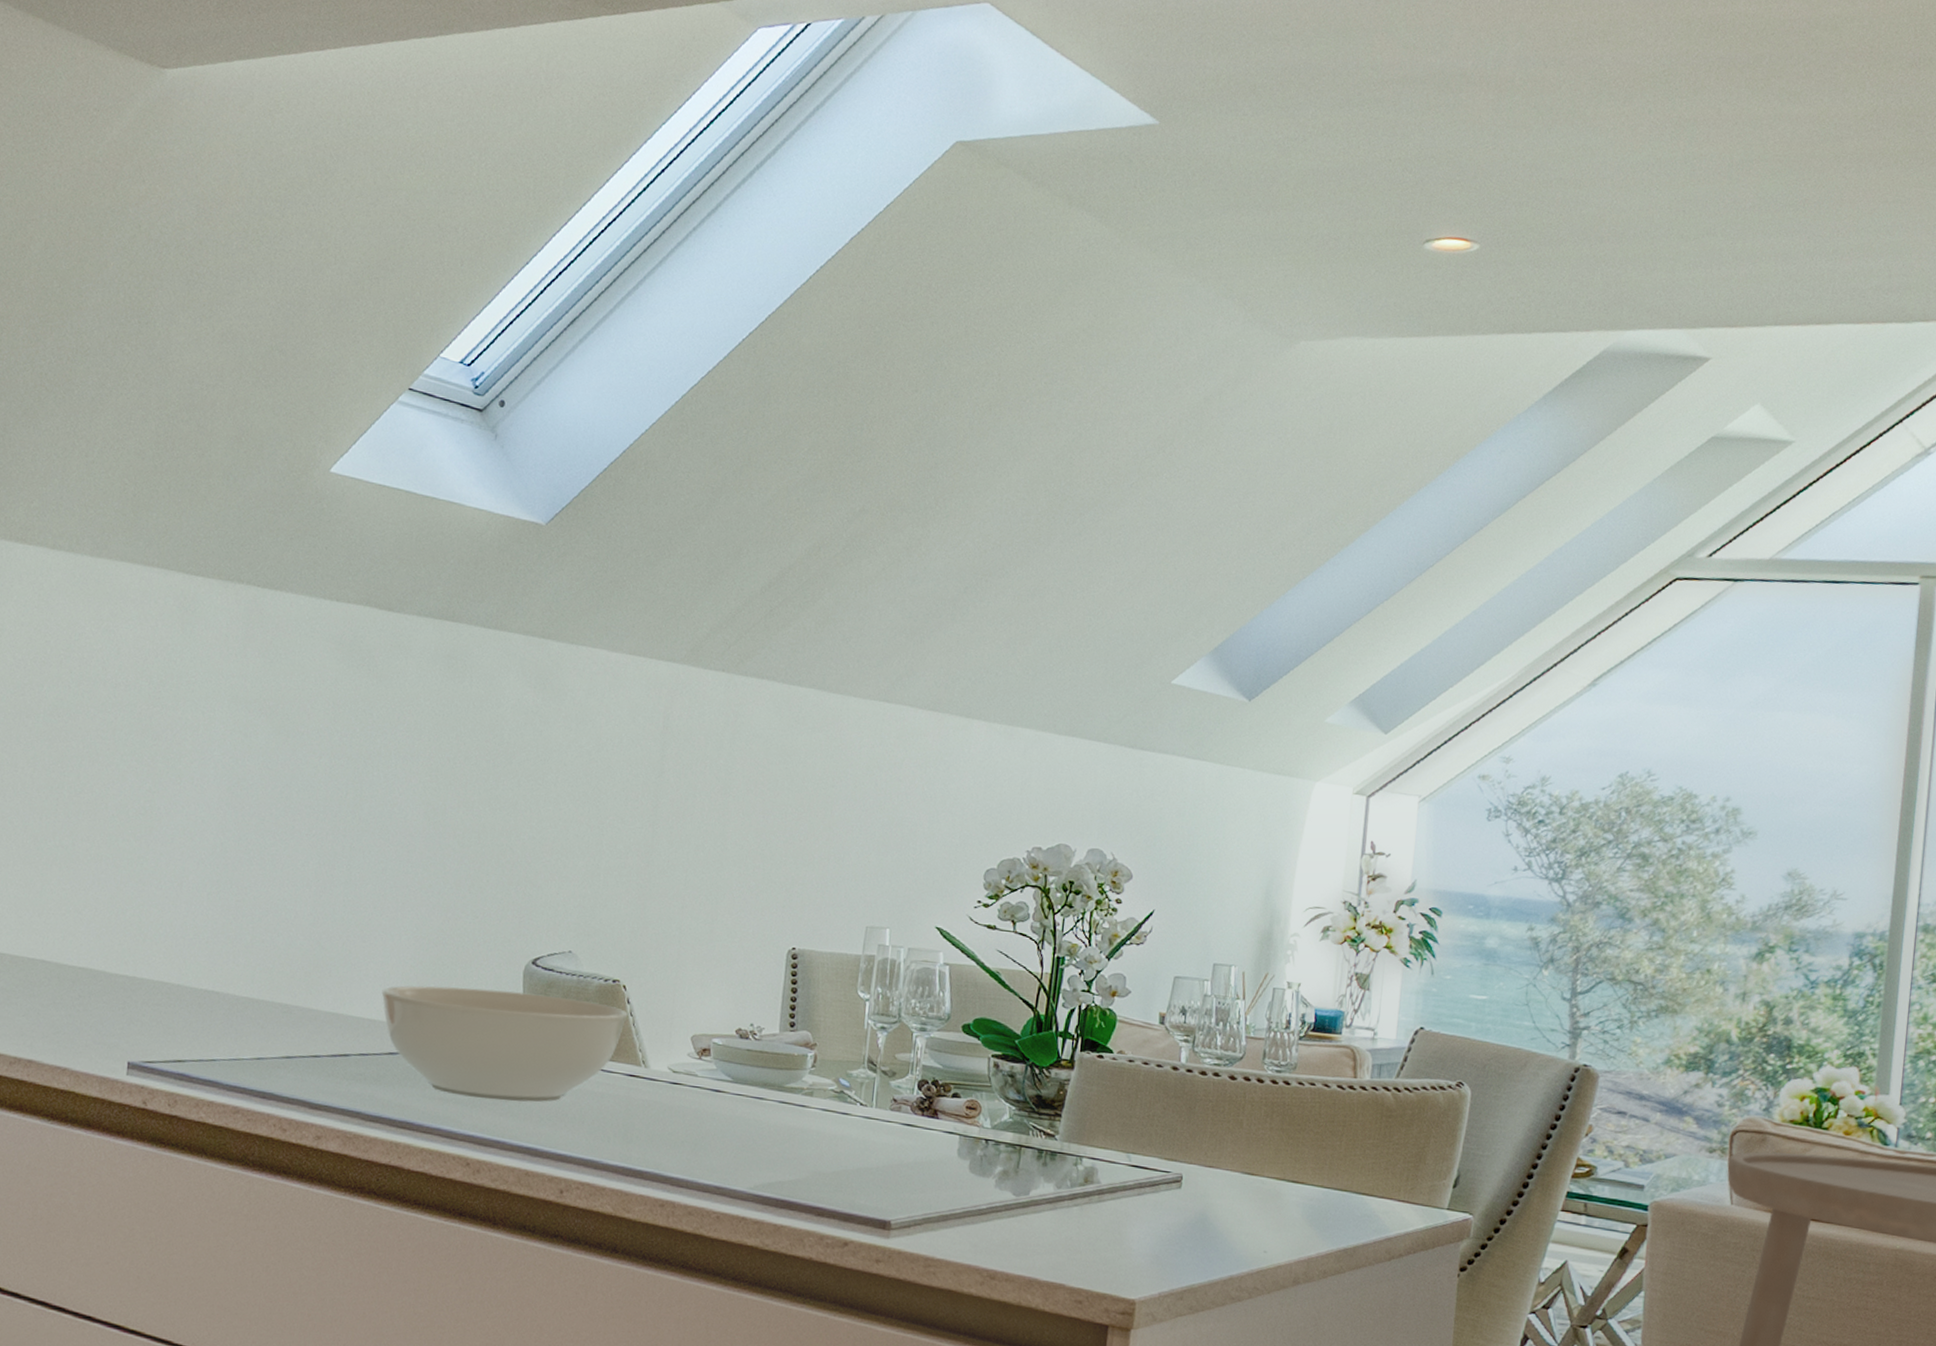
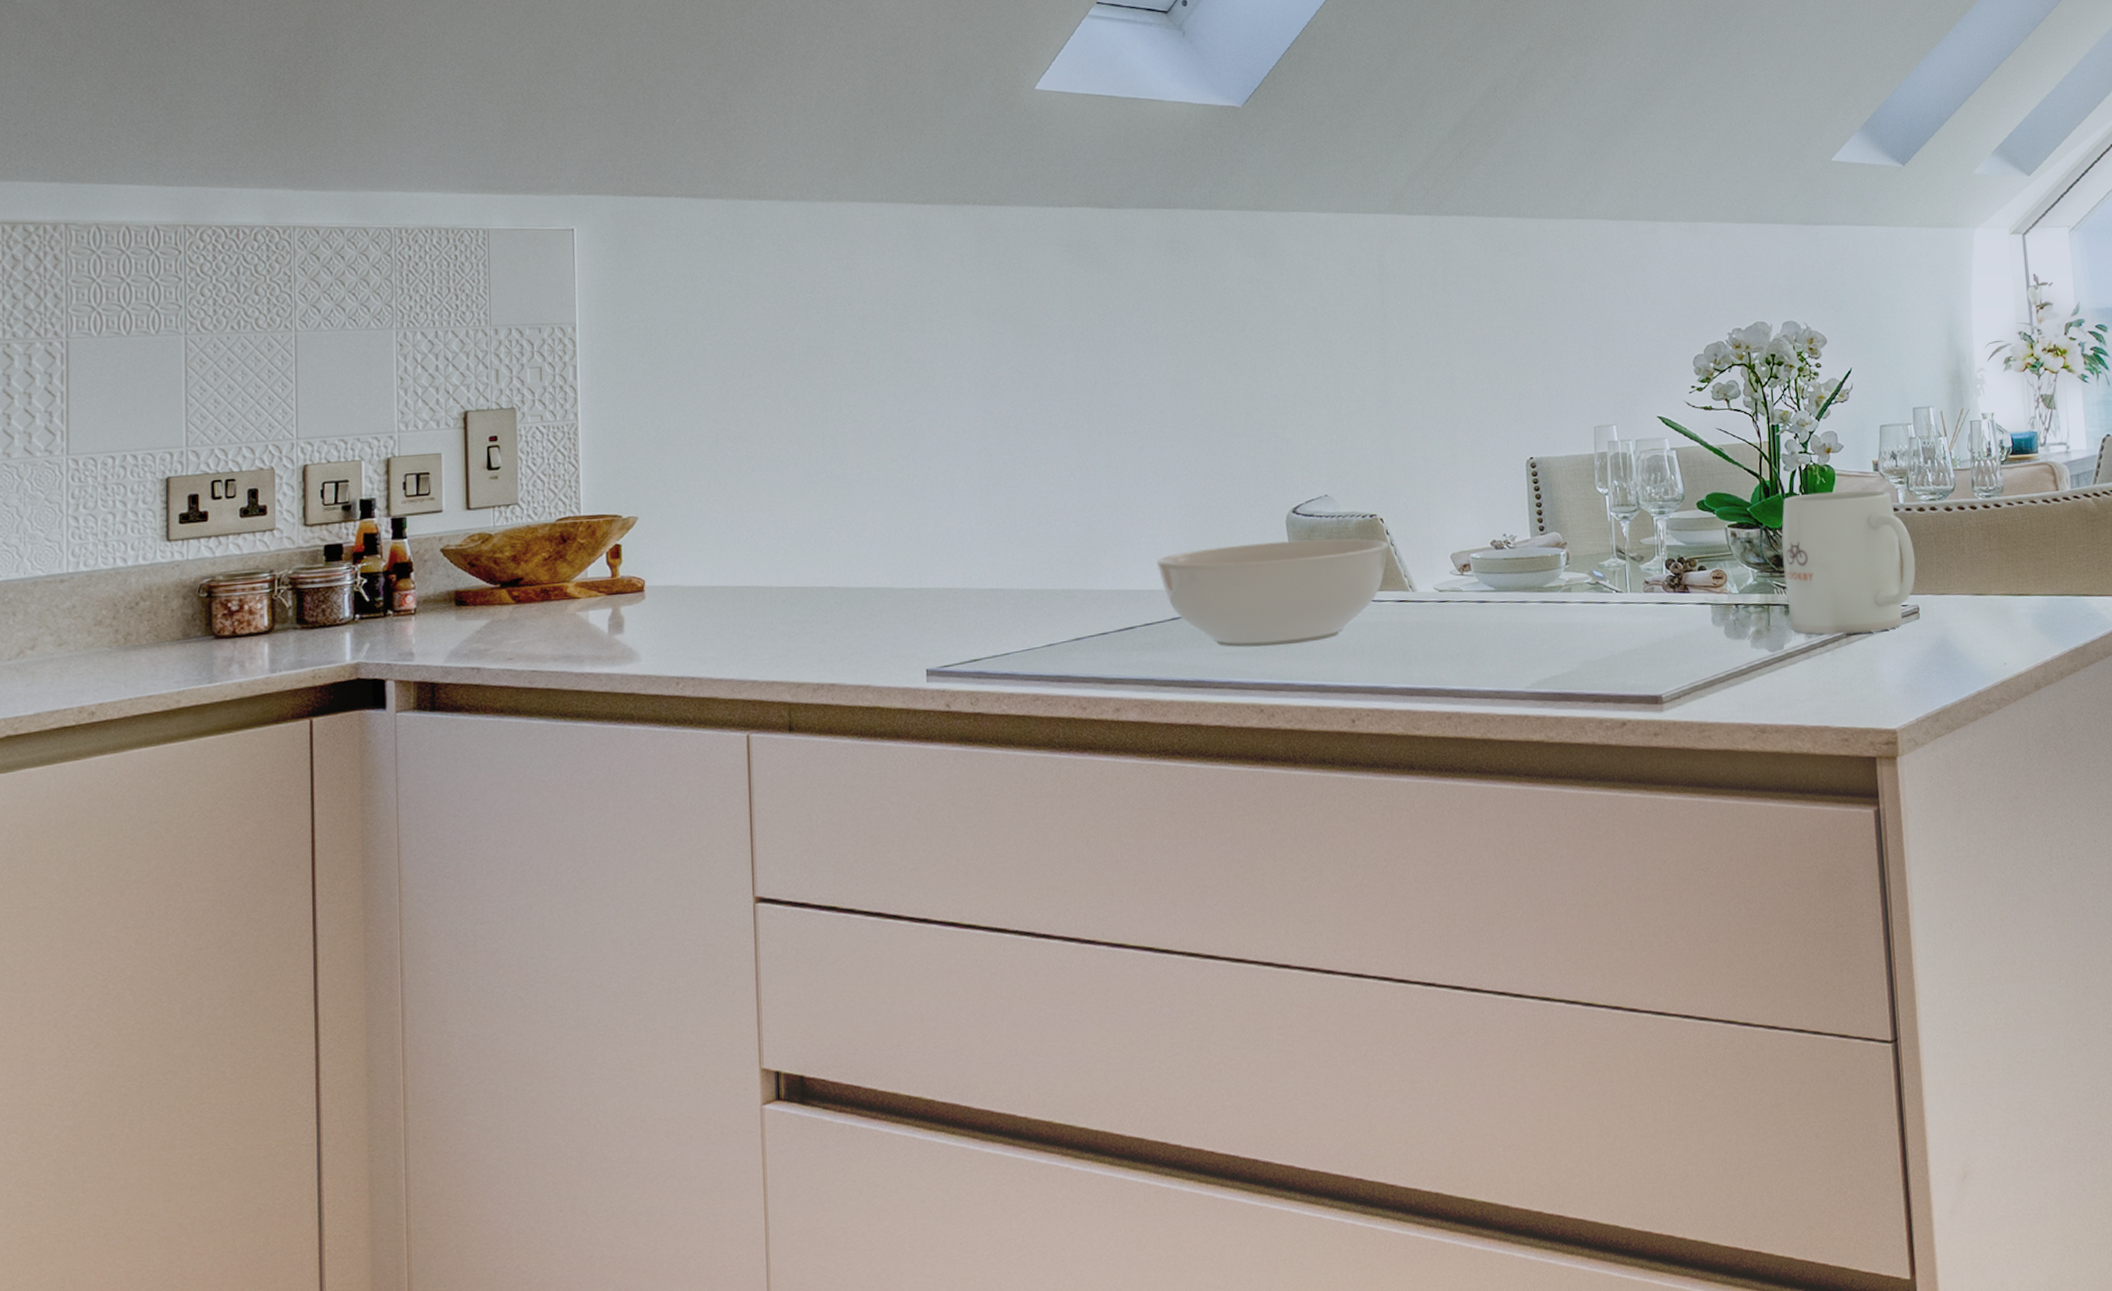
mug: none [1040,1035,1188,1194] -> present [1781,490,1916,635]

